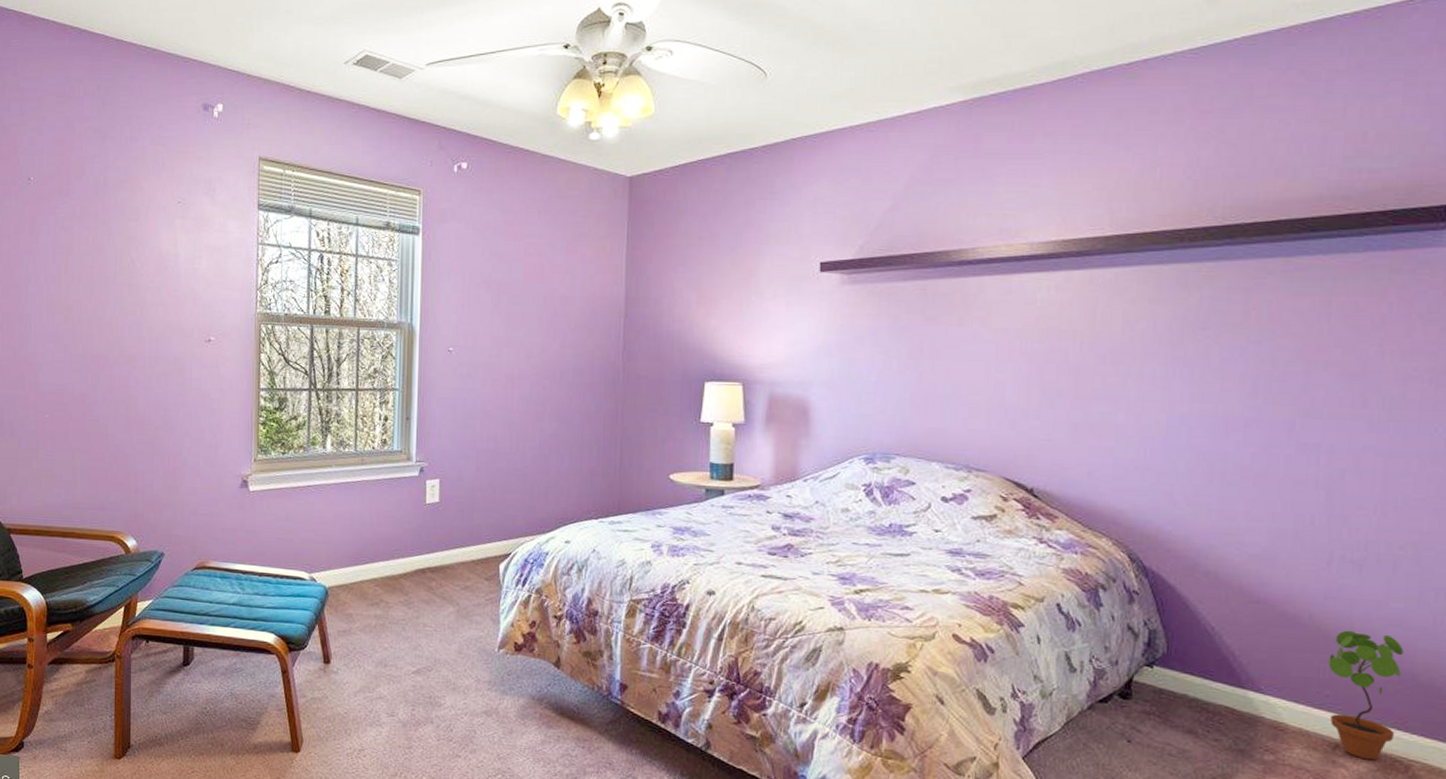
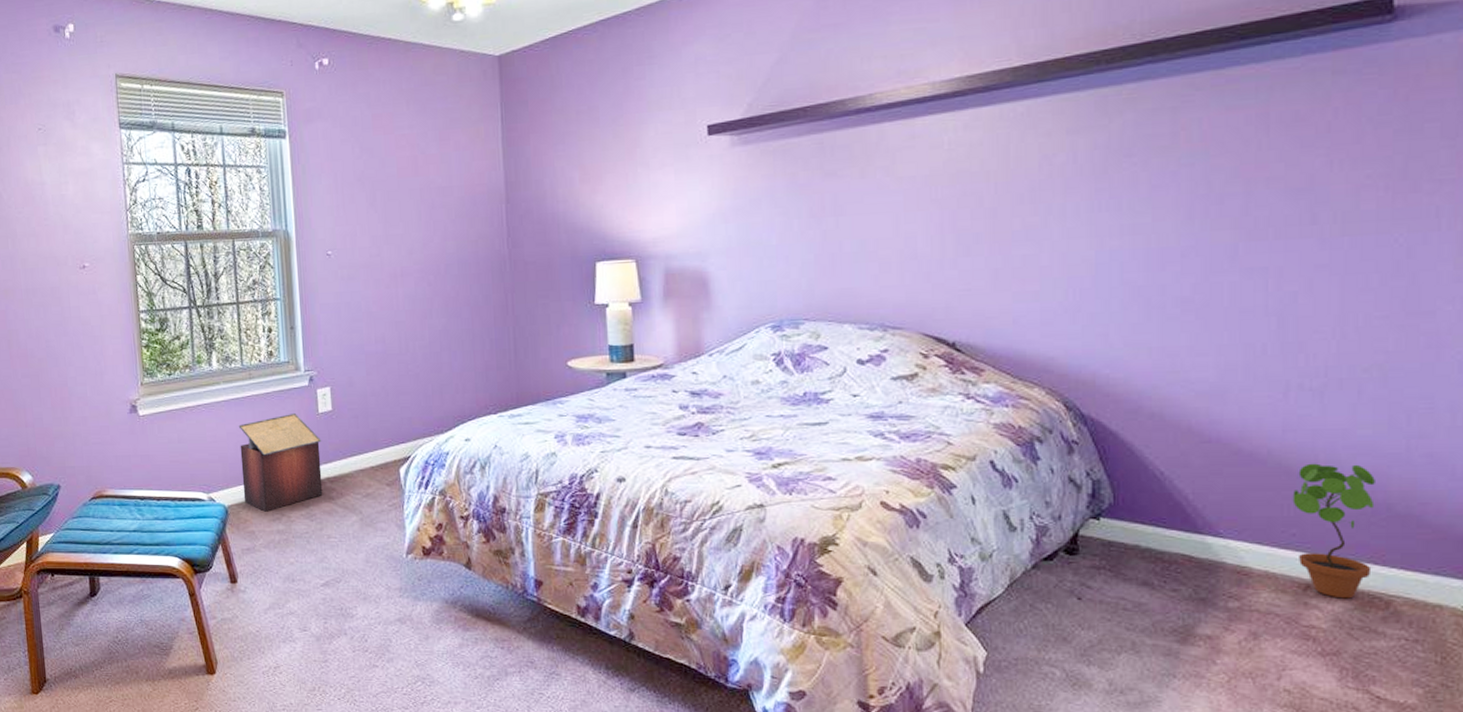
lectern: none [344,502,427,596] -> present [238,414,323,512]

